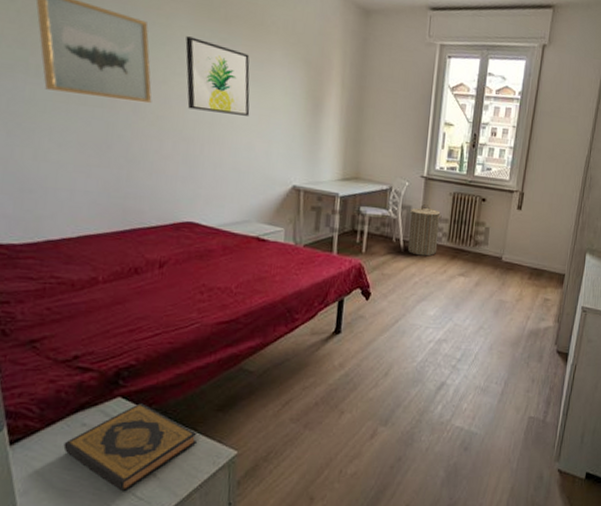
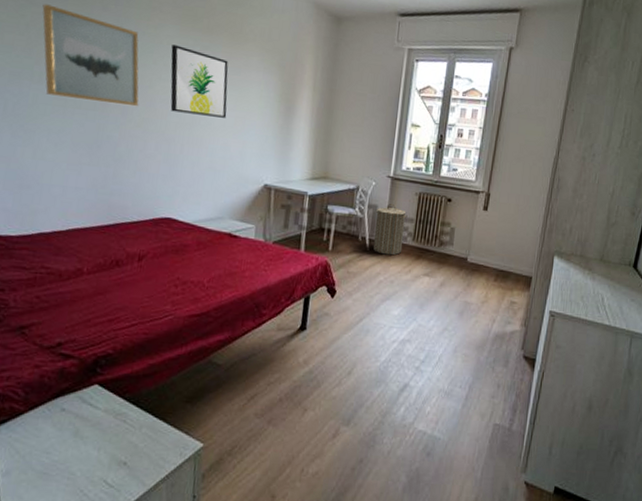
hardback book: present [63,403,197,492] -> none [43,391,166,478]

